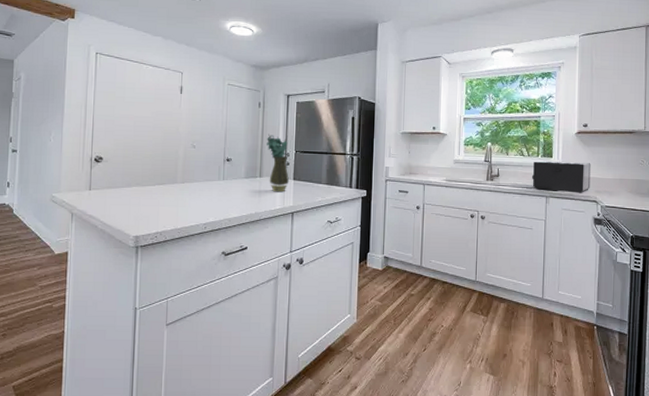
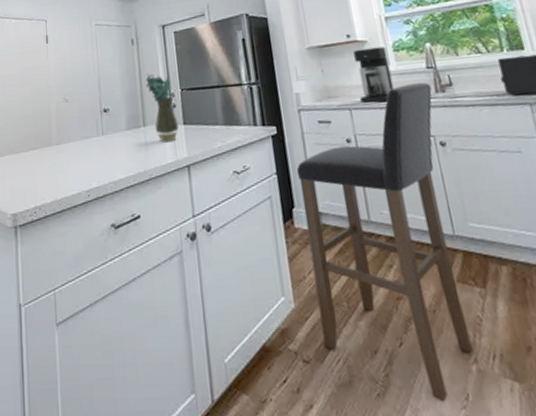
bar stool: none [373,171,484,386] -> present [296,82,473,401]
coffee maker: none [432,139,459,182] -> present [353,46,394,103]

